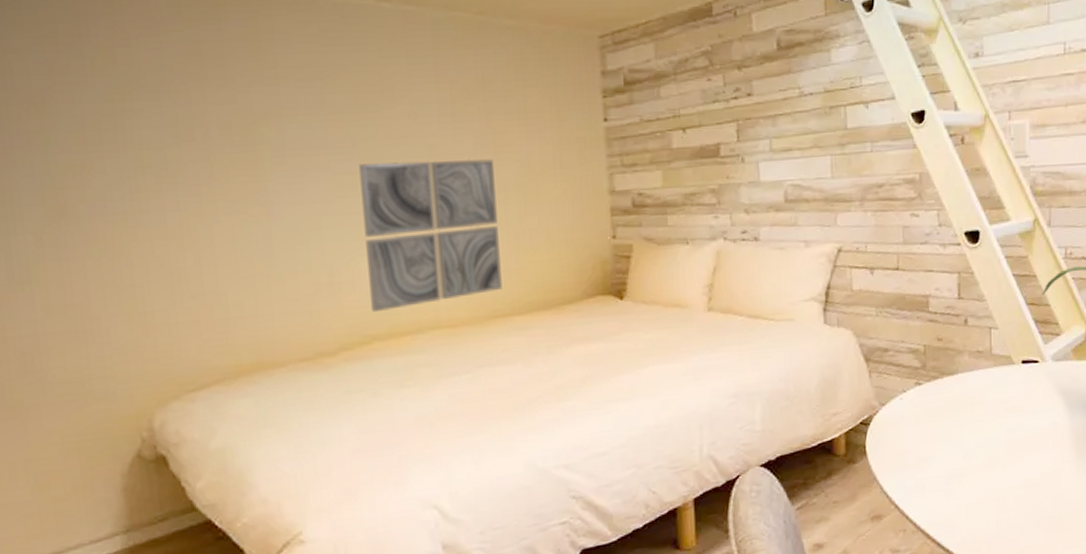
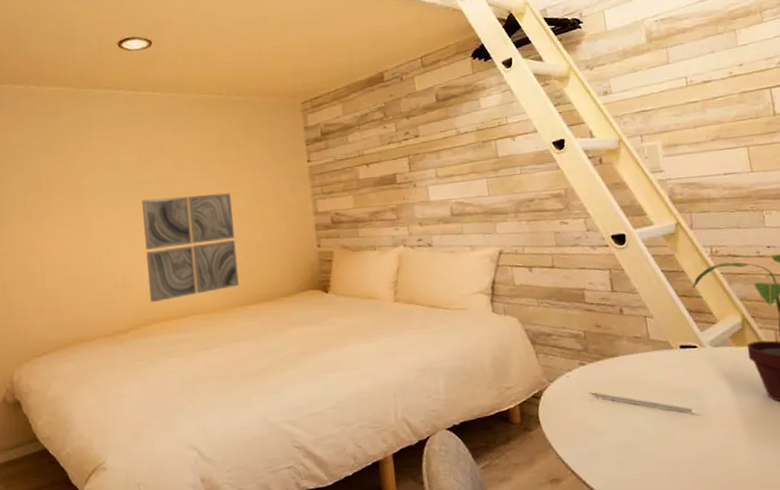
drawing pencil: none [922,415,1026,435] -> present [588,392,693,413]

